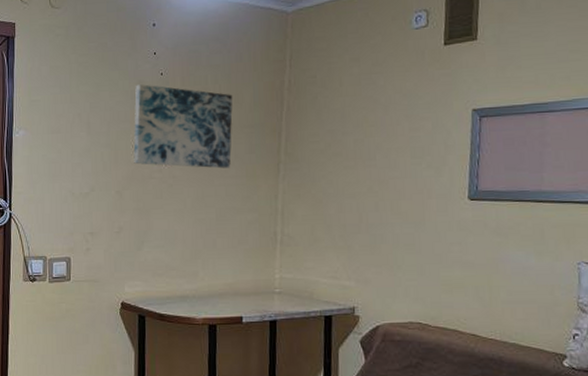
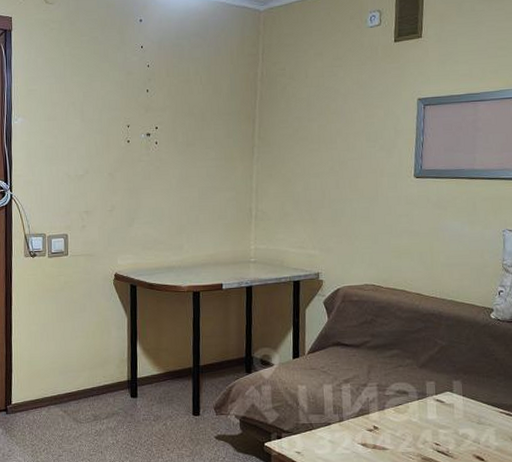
wall art: present [133,84,233,169] -> none [123,75,212,152]

